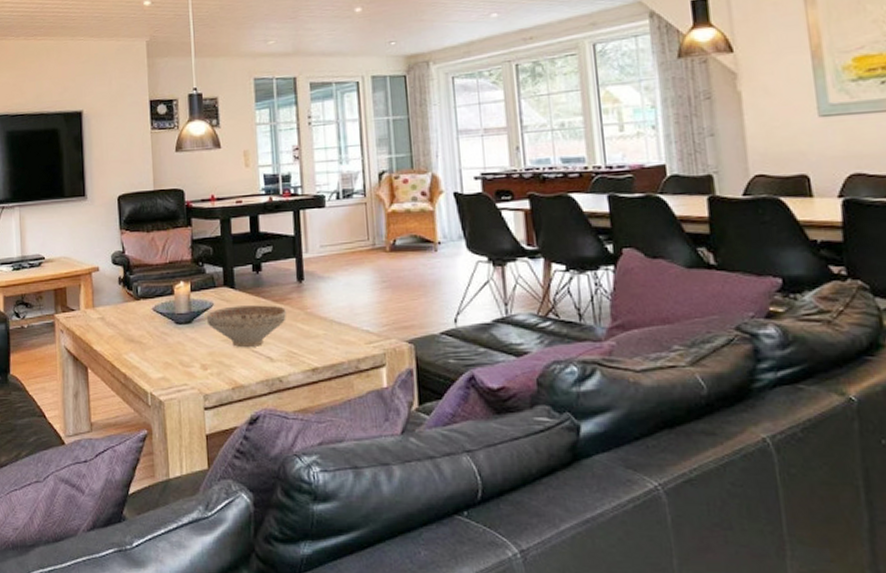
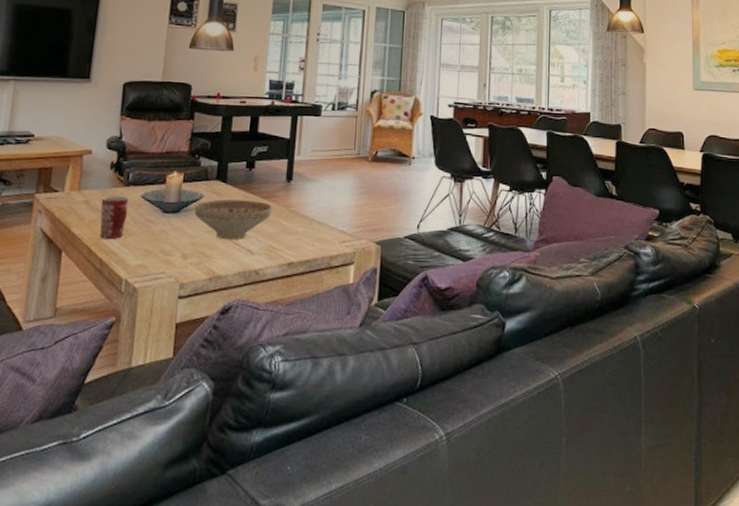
mug: none [115,310,143,353] -> present [100,196,130,239]

